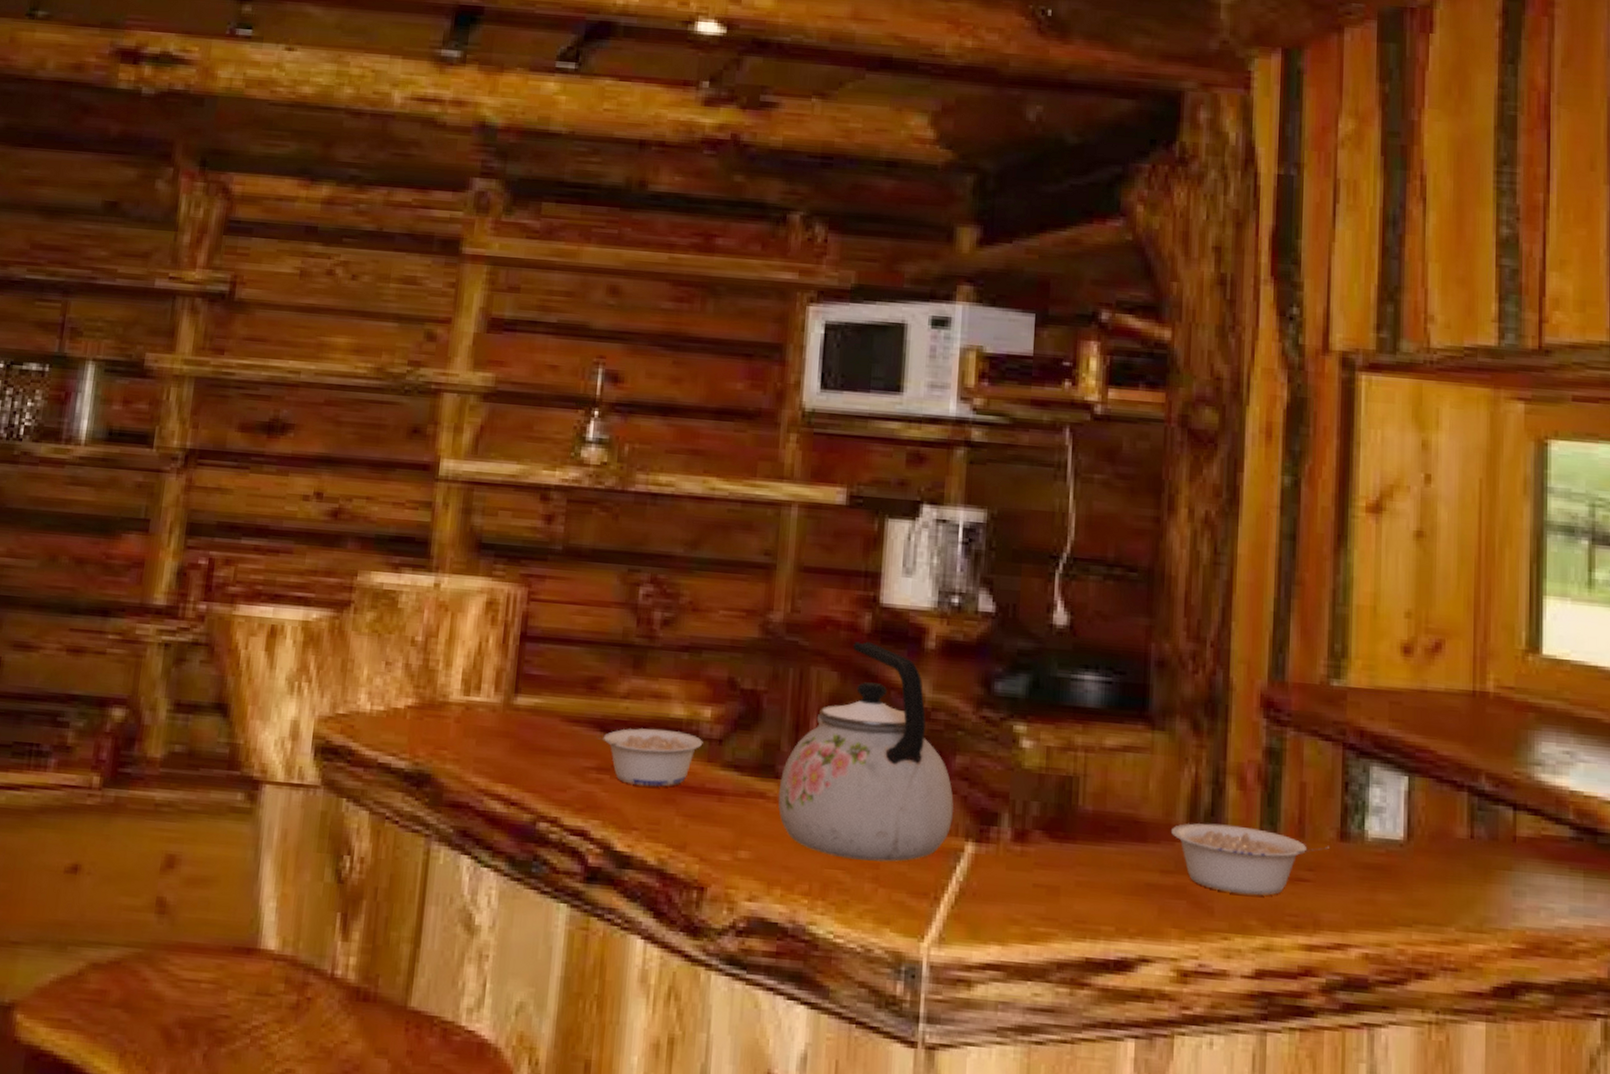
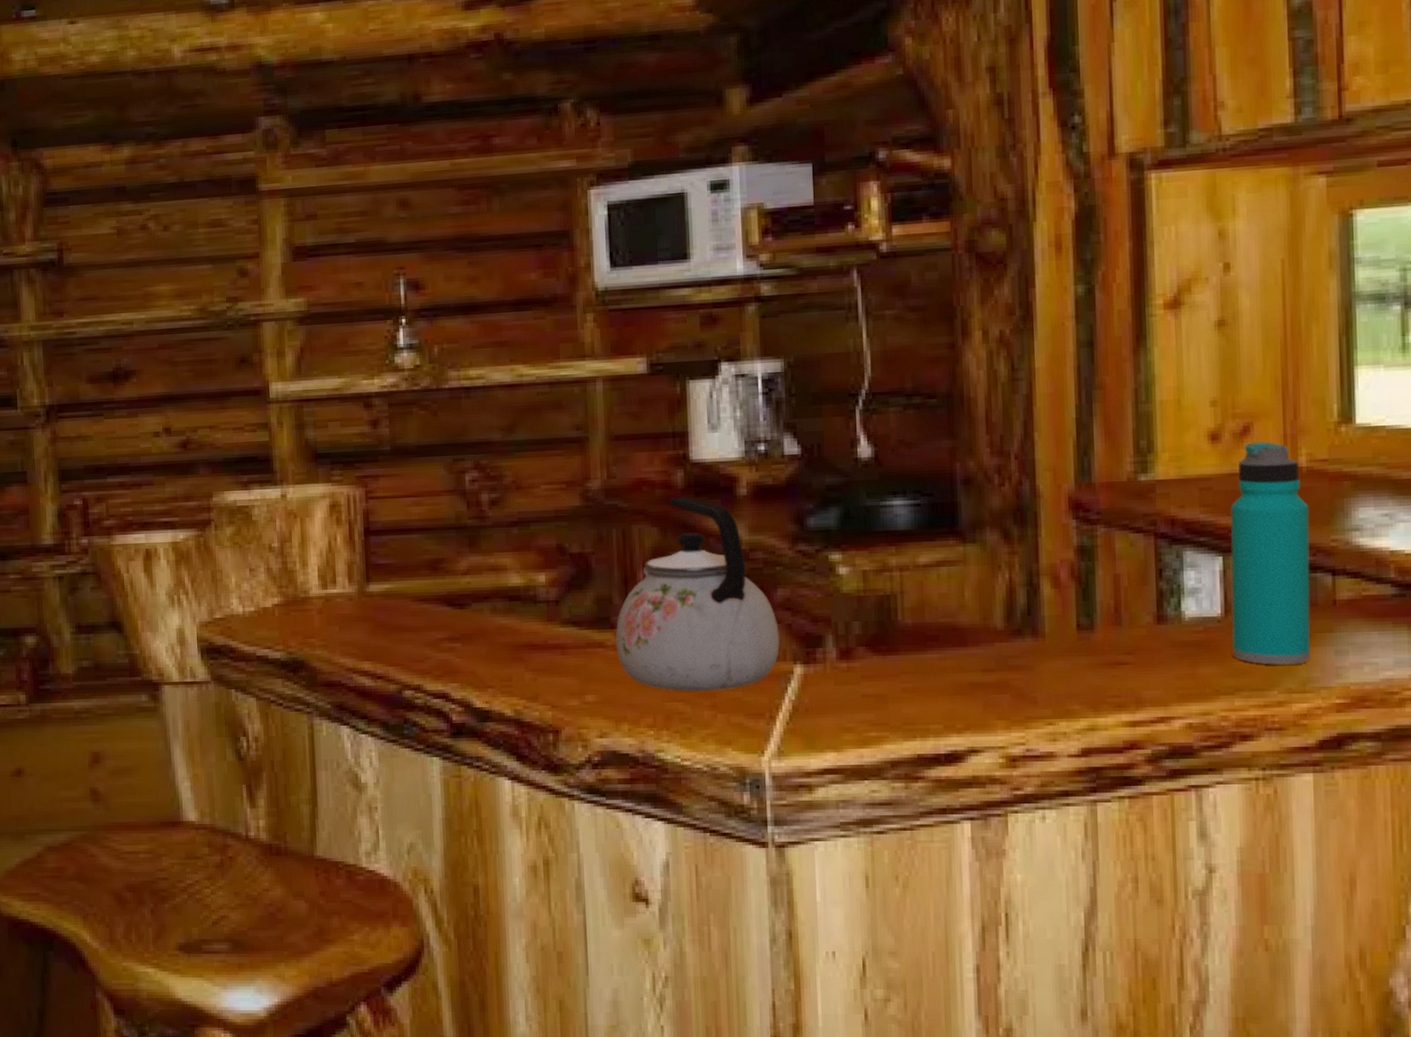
legume: present [596,728,703,787] -> none [445,597,542,650]
legume: present [1170,823,1330,896] -> none [989,621,1148,683]
water bottle: none [1412,660,1495,901] -> present [1229,441,1311,665]

